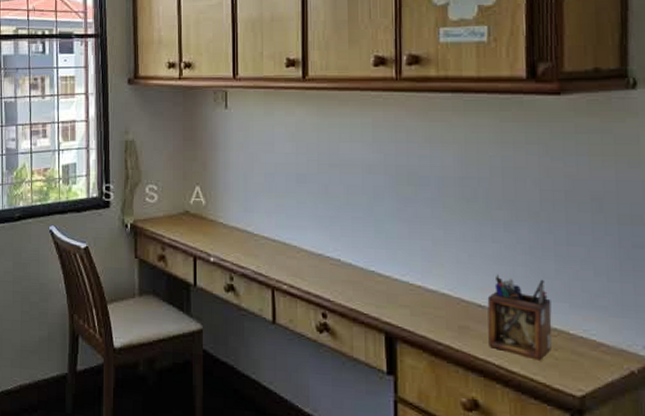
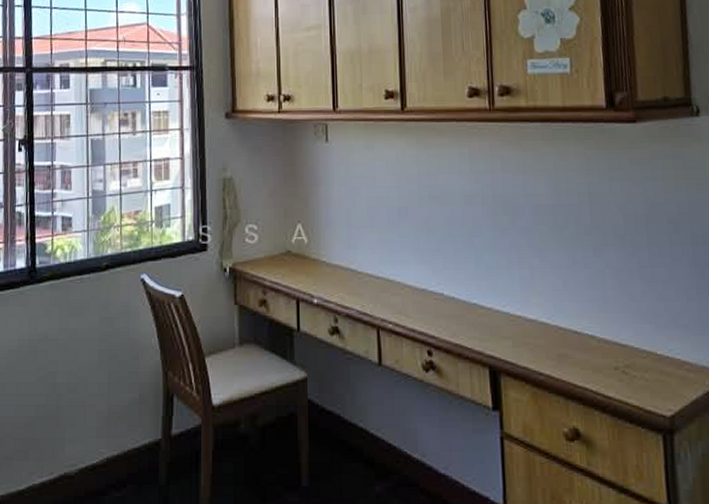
desk organizer: present [487,274,552,361] -> none [582,299,642,383]

